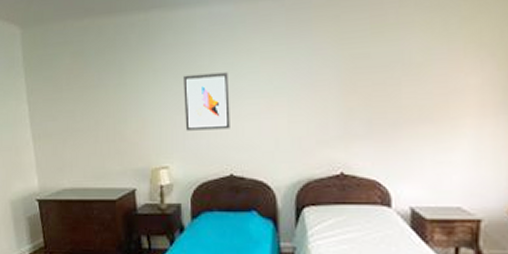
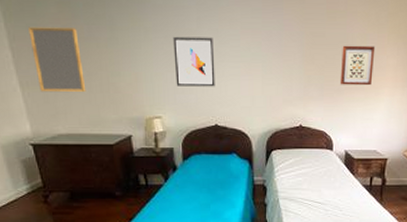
home mirror: none [45,76,93,145] -> present [29,27,86,93]
wall art: none [395,62,446,118] -> present [339,45,376,86]

